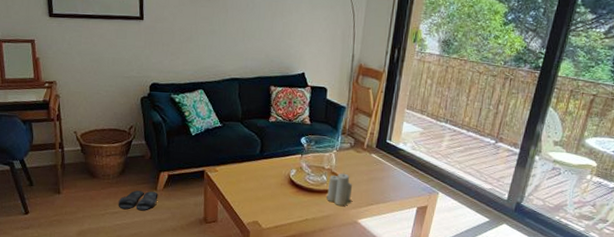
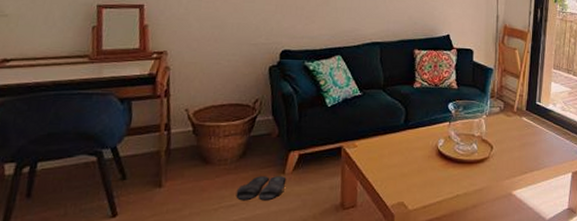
candle: present [326,173,353,207] -> none [477,140,505,178]

